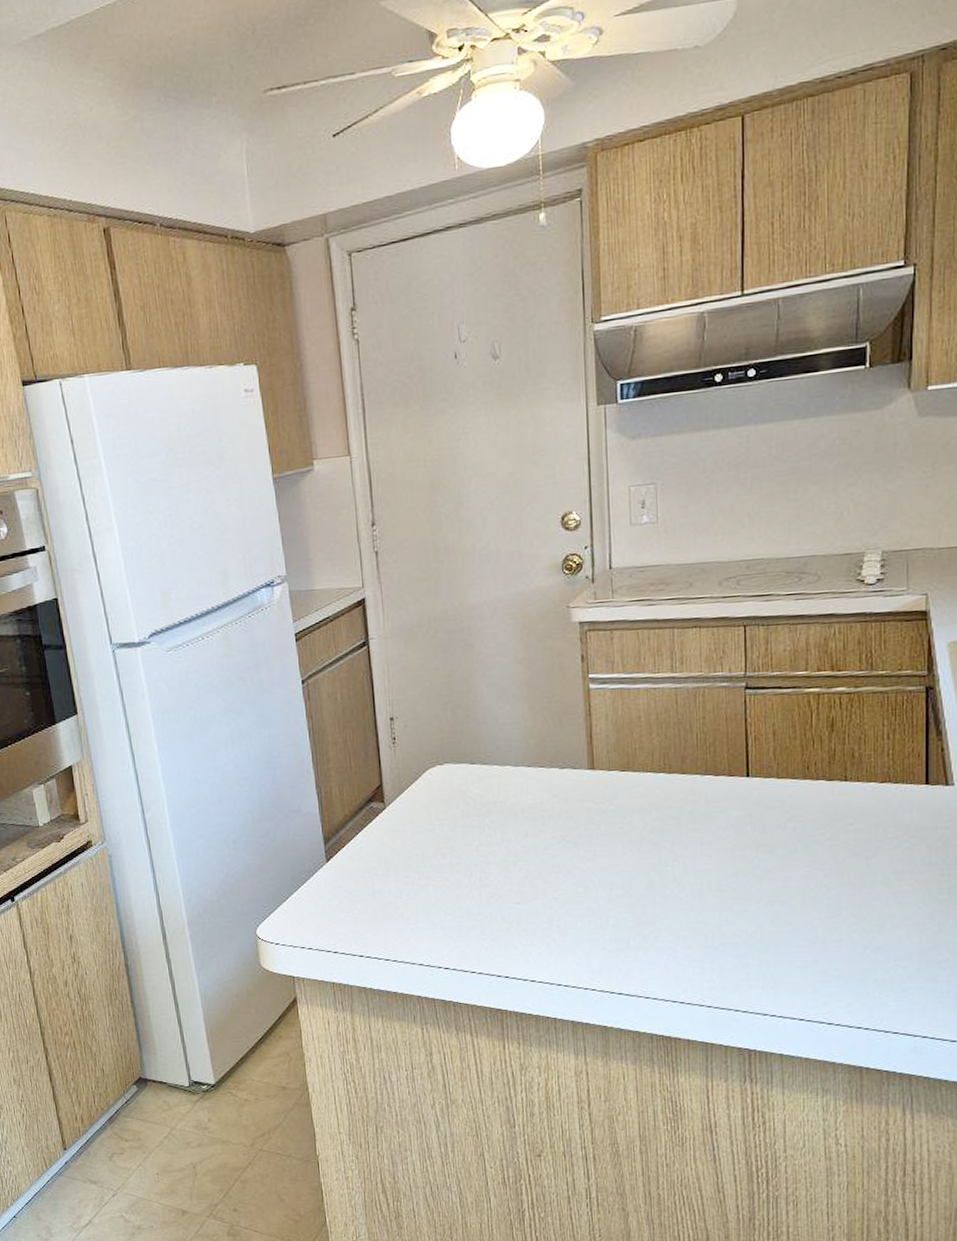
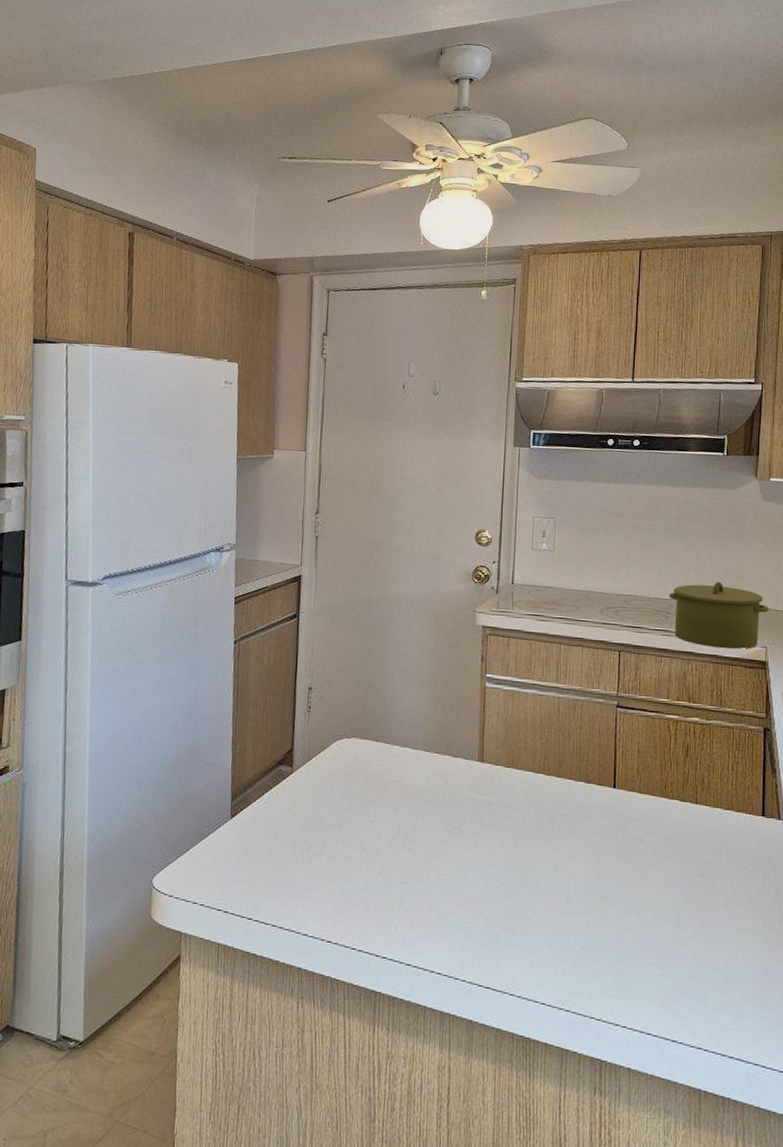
cooking pot: none [802,525,930,605] -> present [669,581,770,650]

